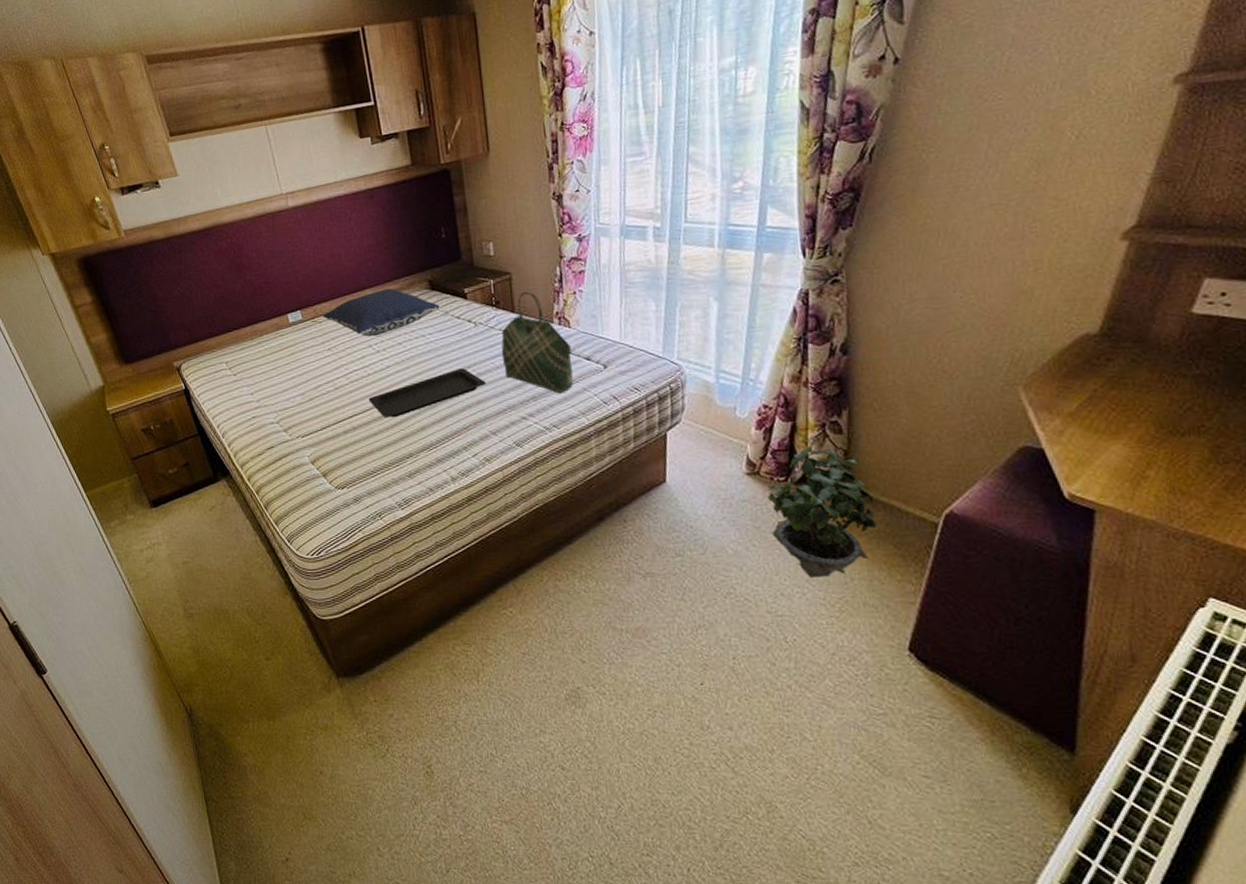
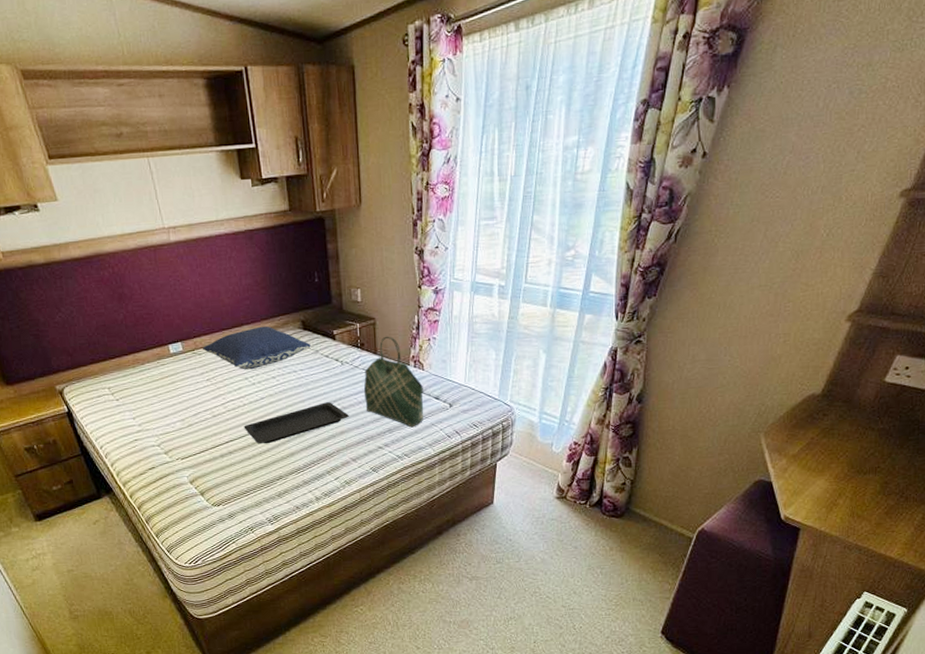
potted plant: present [768,446,878,577] -> none [571,476,649,579]

